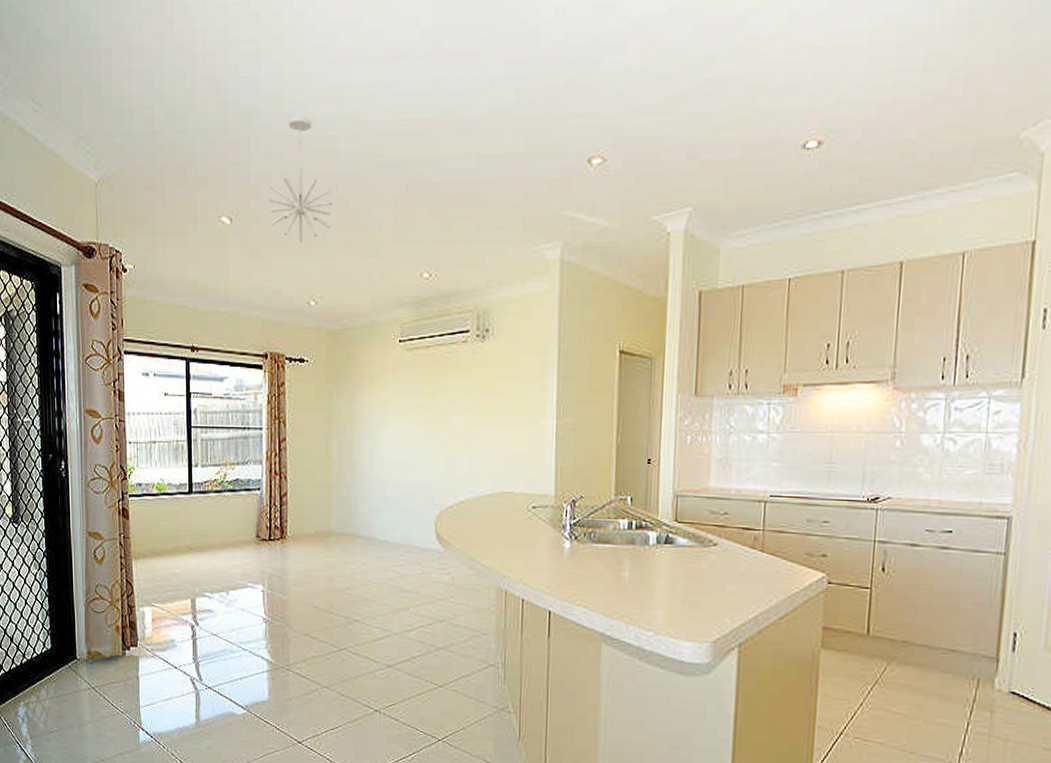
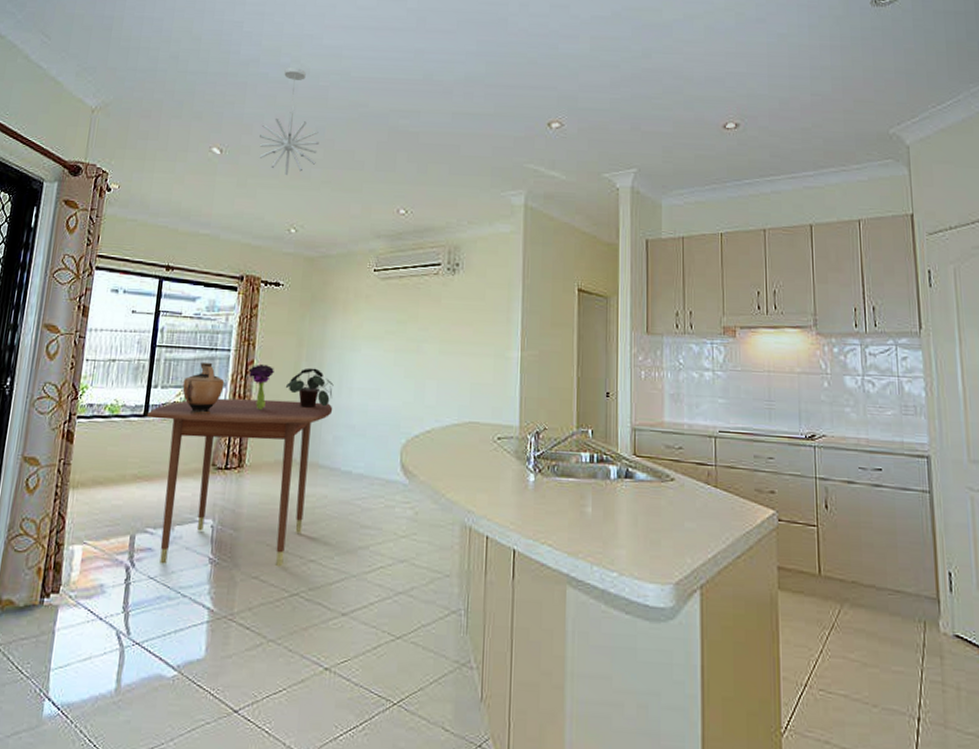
dining table: none [191,475,367,625] -> present [146,398,333,566]
ceramic jug: none [221,441,260,491] -> present [182,362,225,415]
bouquet: none [281,441,306,486] -> present [248,363,274,411]
potted plant: none [318,443,366,482] -> present [285,368,334,408]

